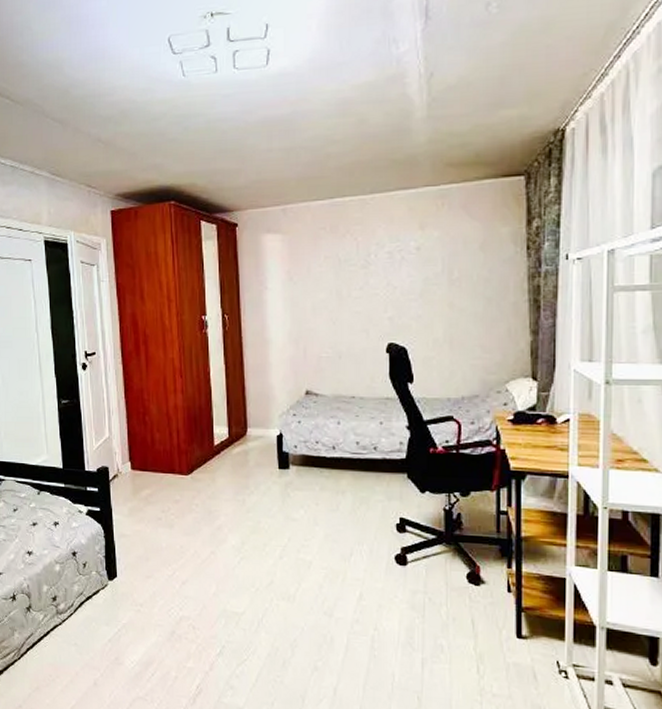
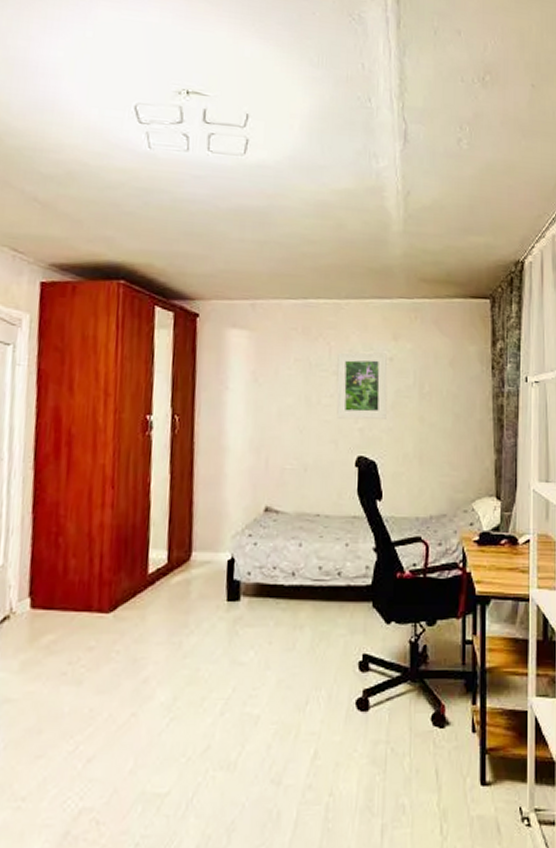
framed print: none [365,243,415,309] -> present [336,352,388,420]

